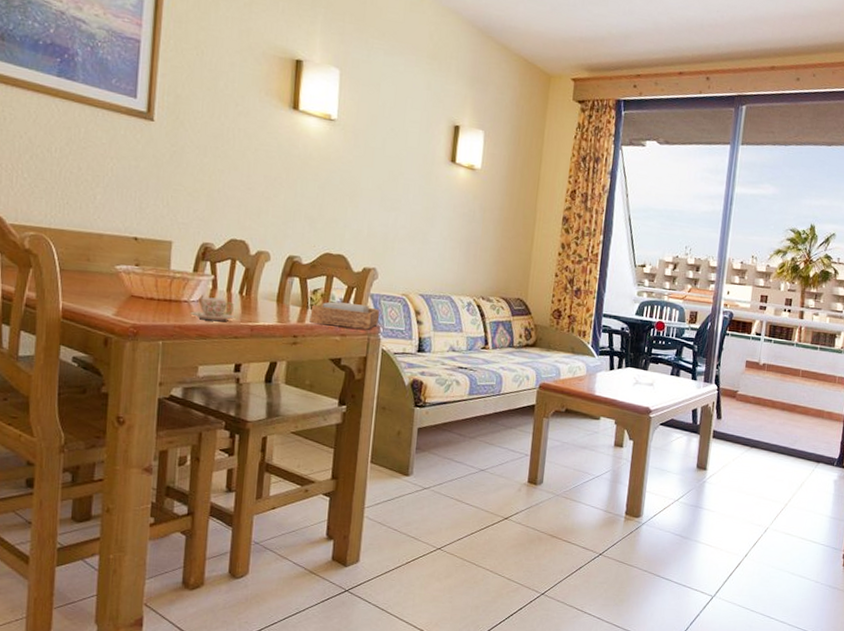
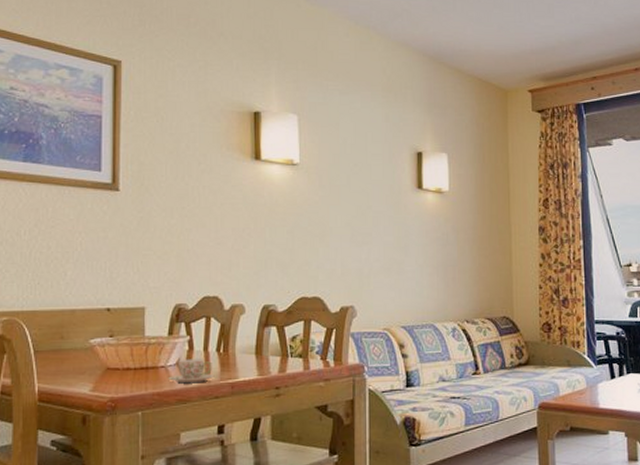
napkin holder: present [309,301,380,330] -> none [291,345,363,372]

